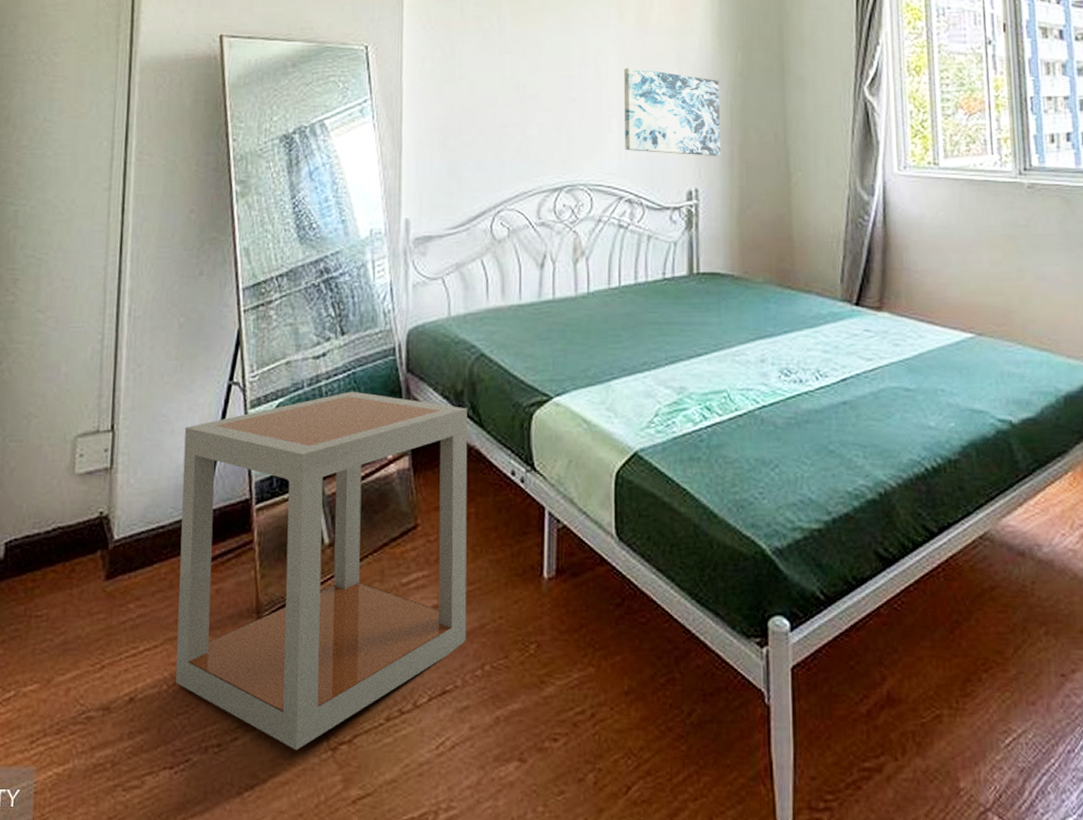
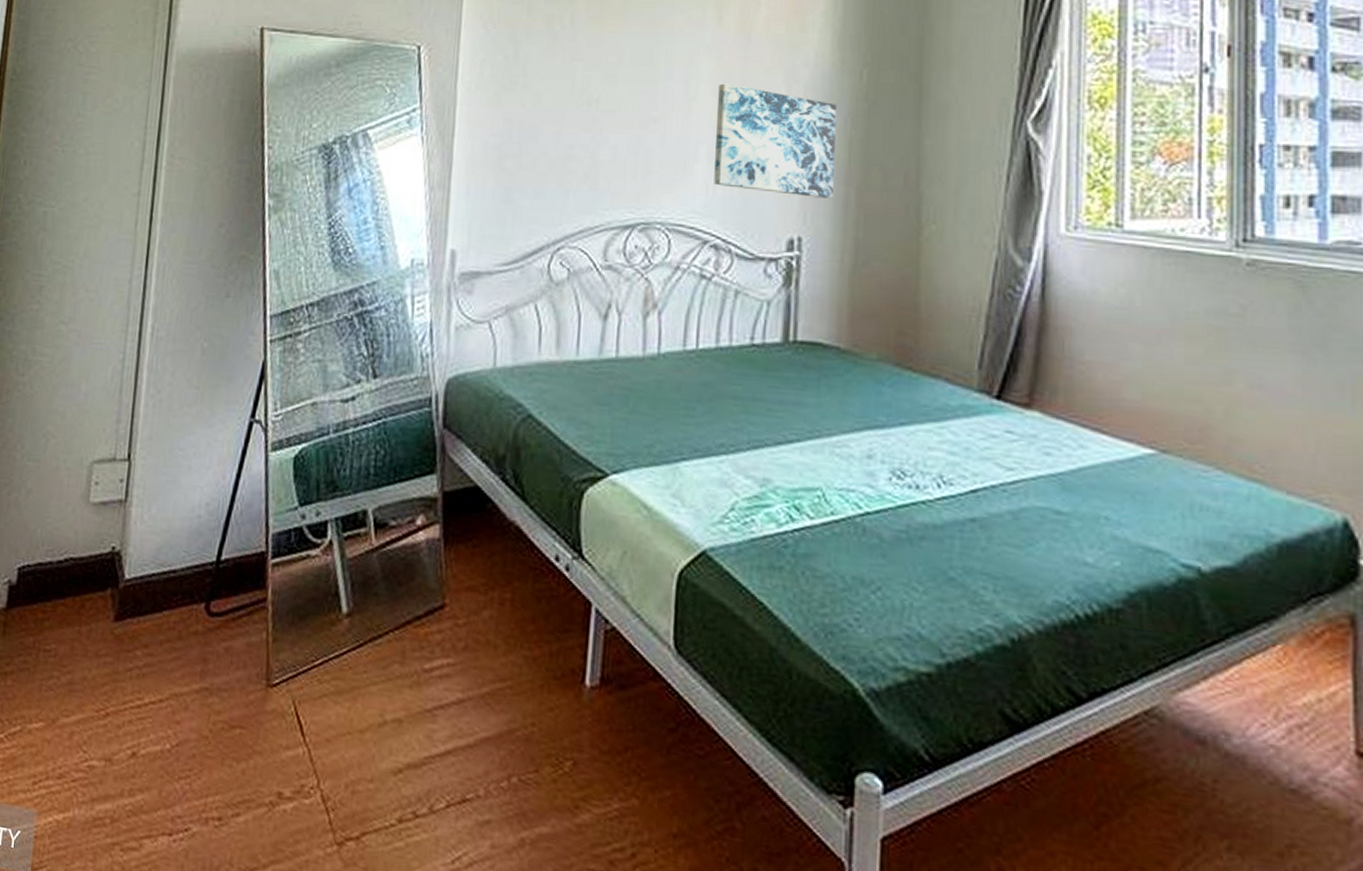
side table: present [175,391,468,751] -> none [179,443,509,839]

